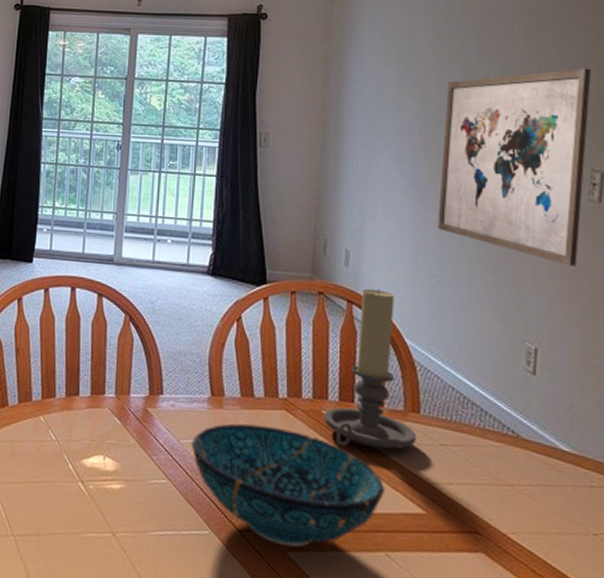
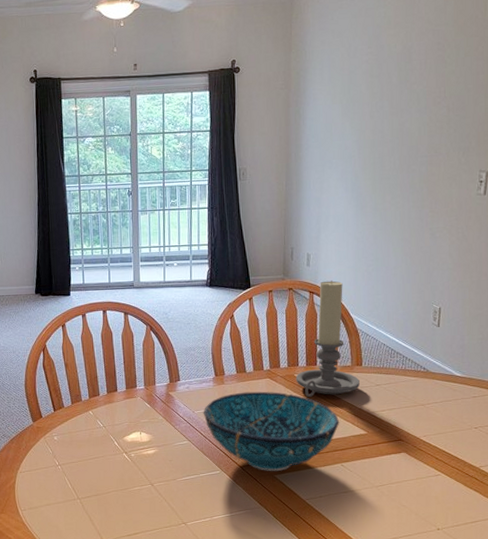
wall art: present [438,68,592,267] -> none [372,90,482,245]

